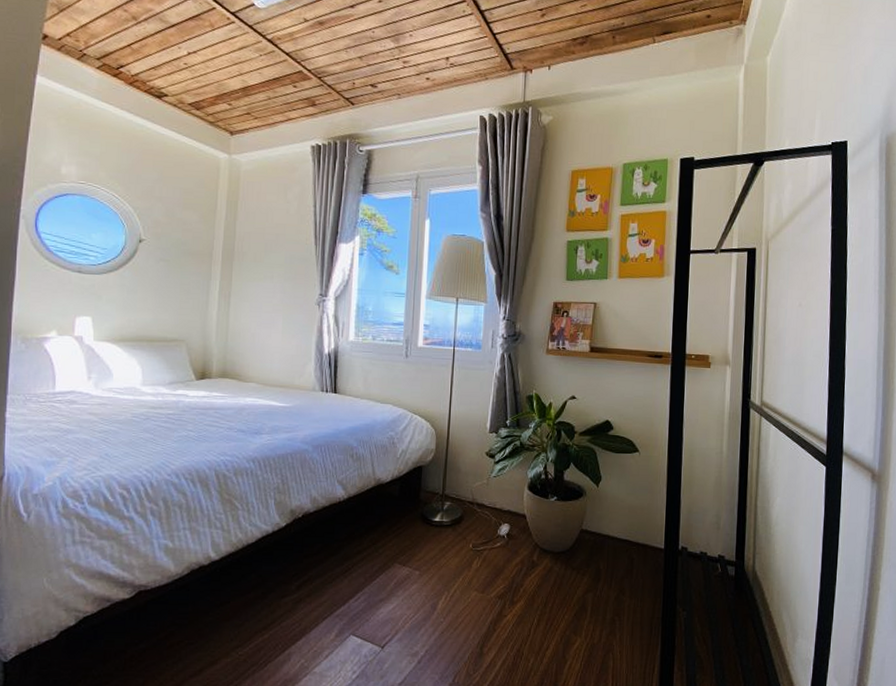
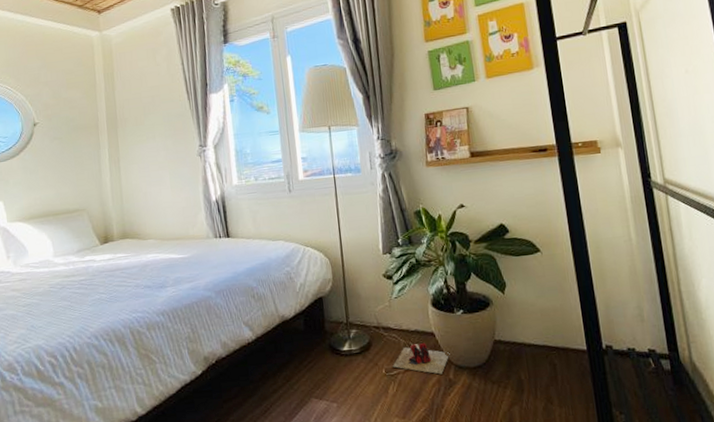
slippers: none [480,523,538,555] -> present [393,343,450,375]

